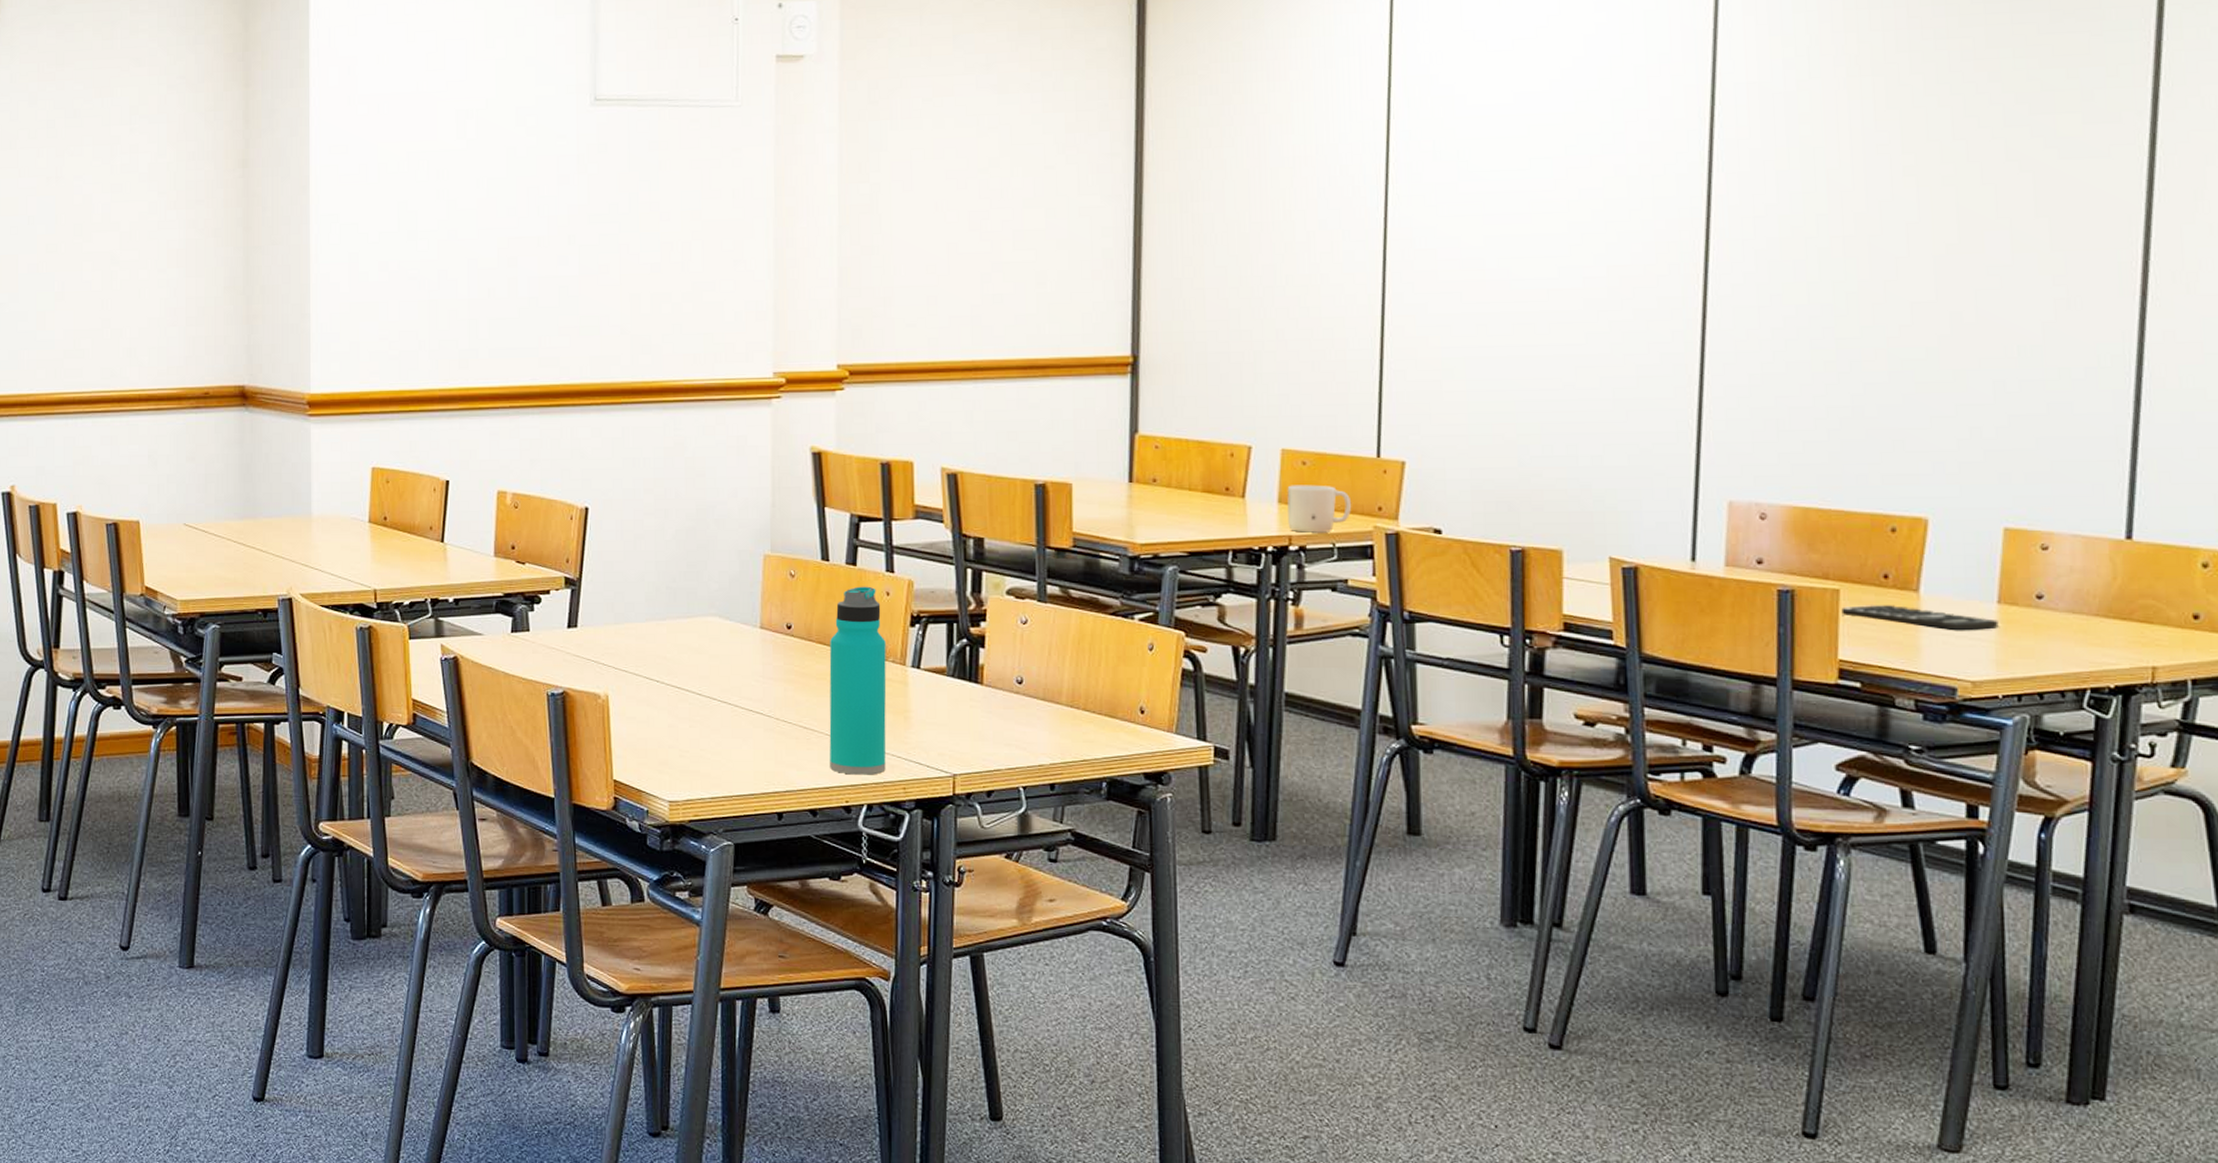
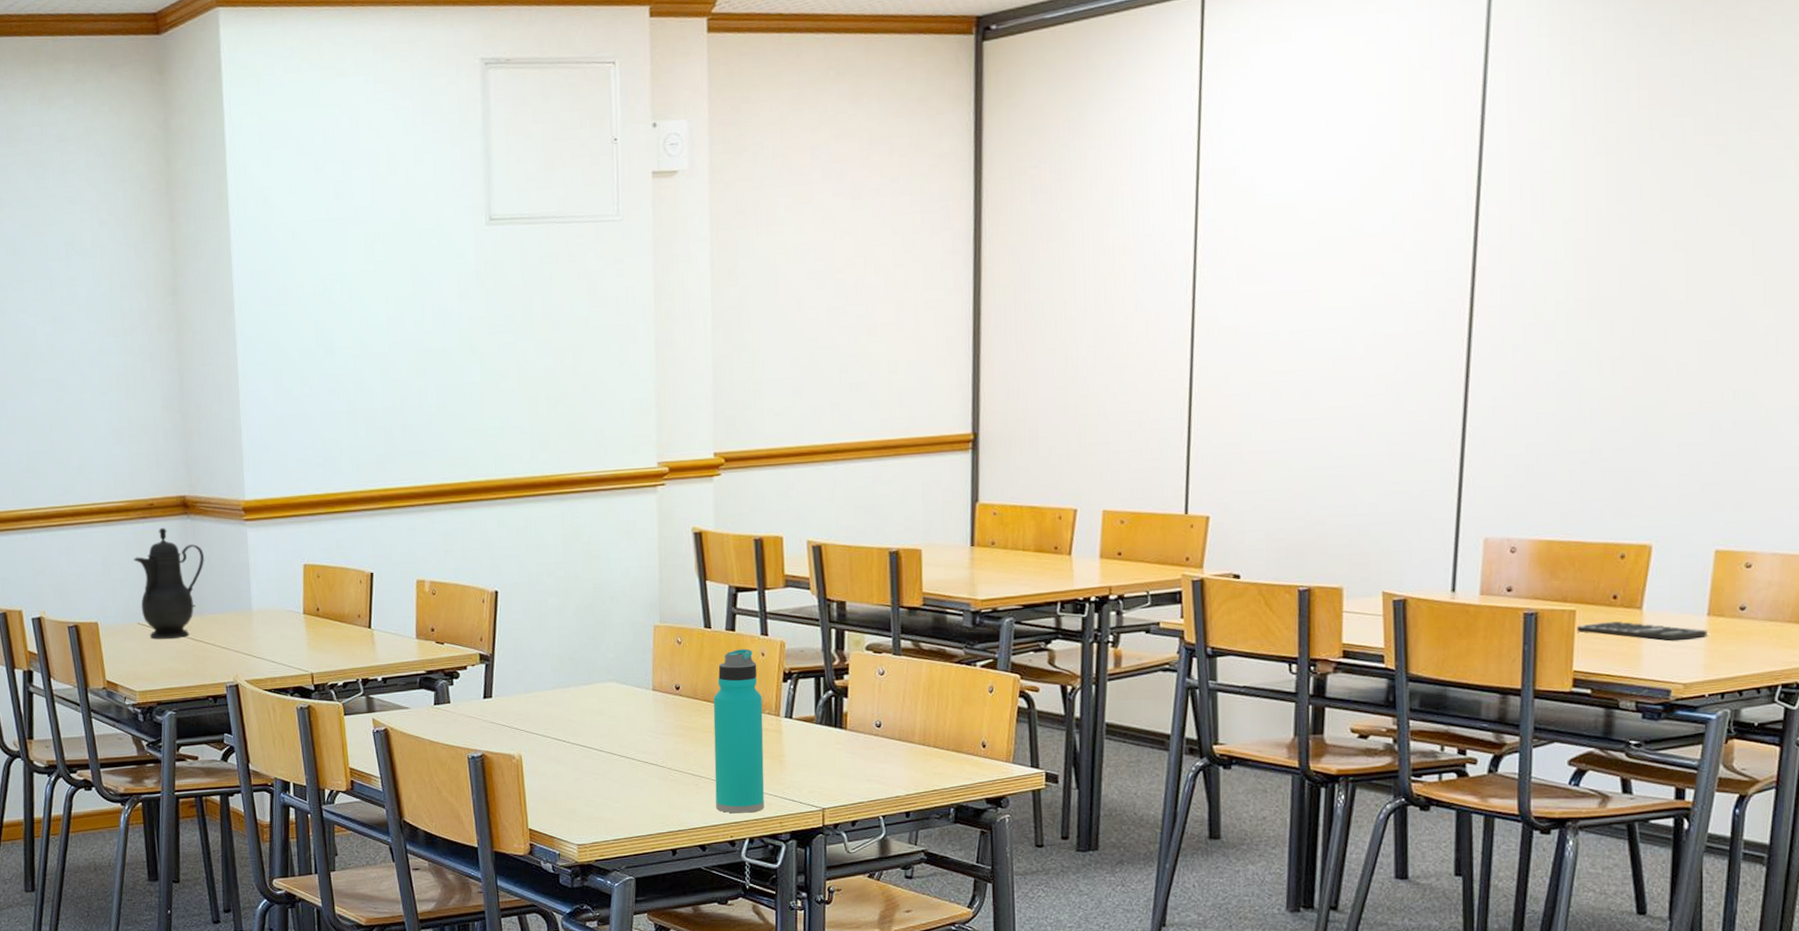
coffeepot: none [183,419,262,543] -> present [134,527,205,639]
mug: present [1287,485,1352,533] -> none [1107,540,1163,583]

